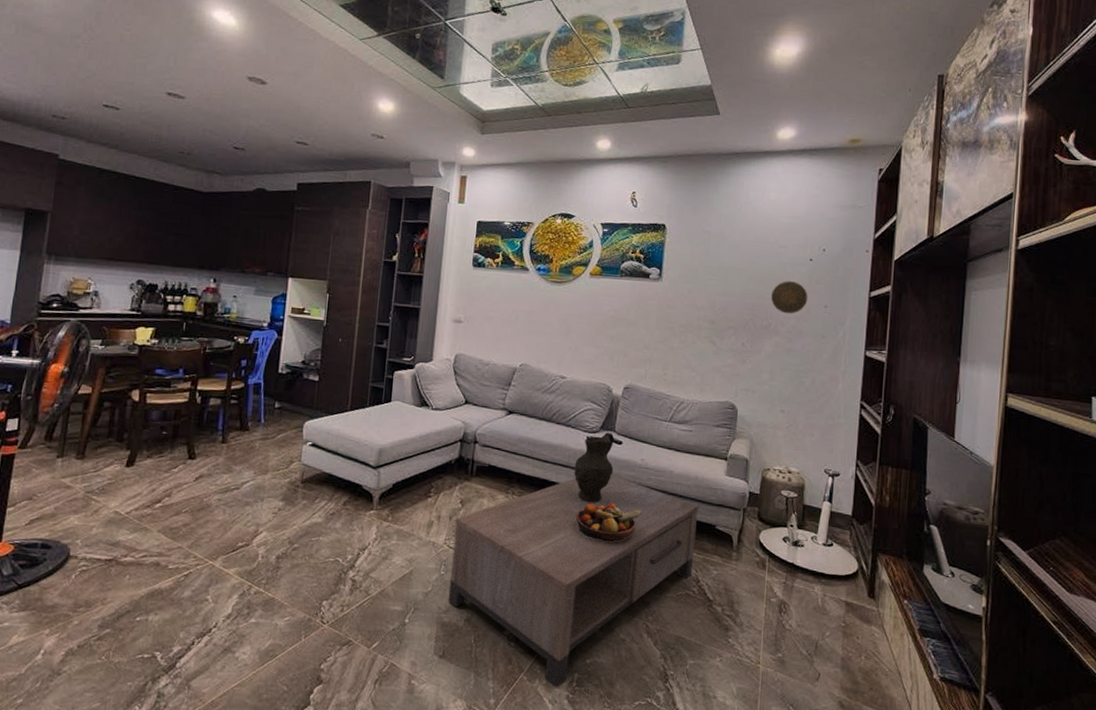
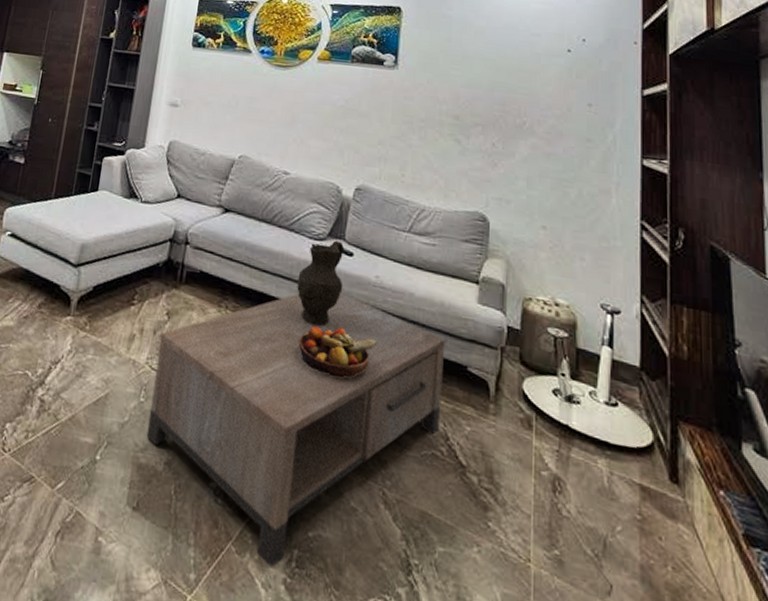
decorative plate: present [771,281,808,314] -> none [524,73,568,112]

